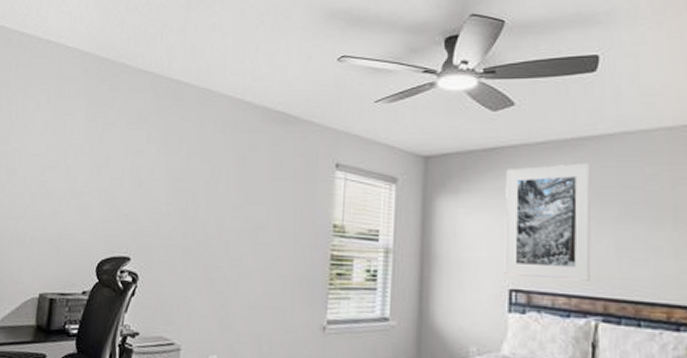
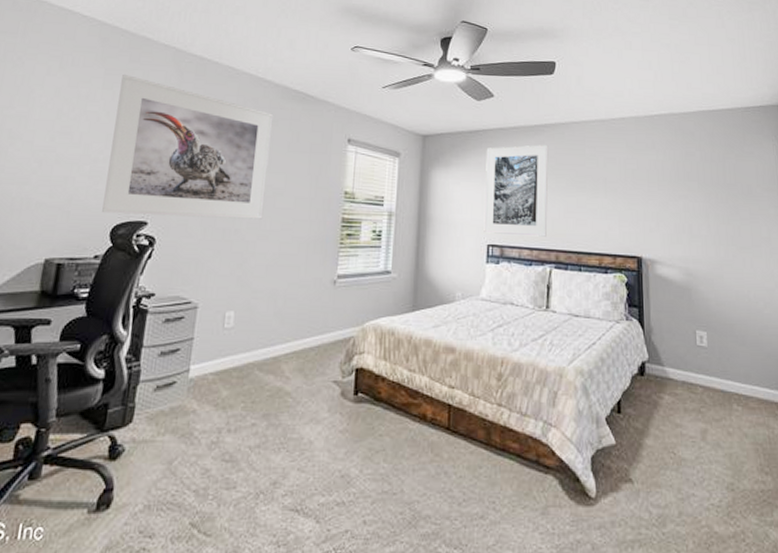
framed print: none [88,103,254,256] -> present [102,74,274,219]

